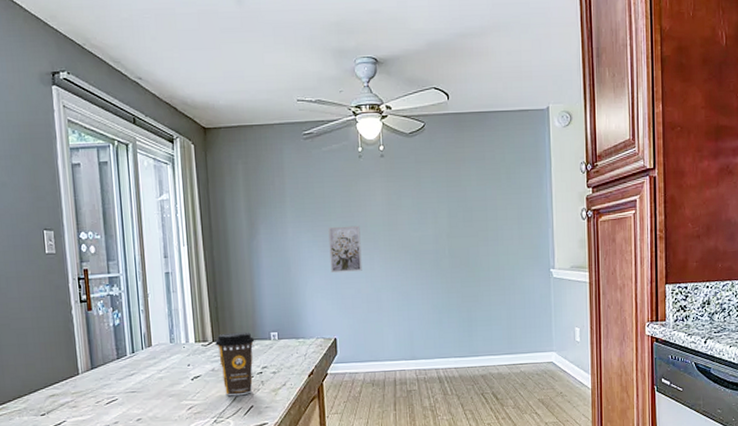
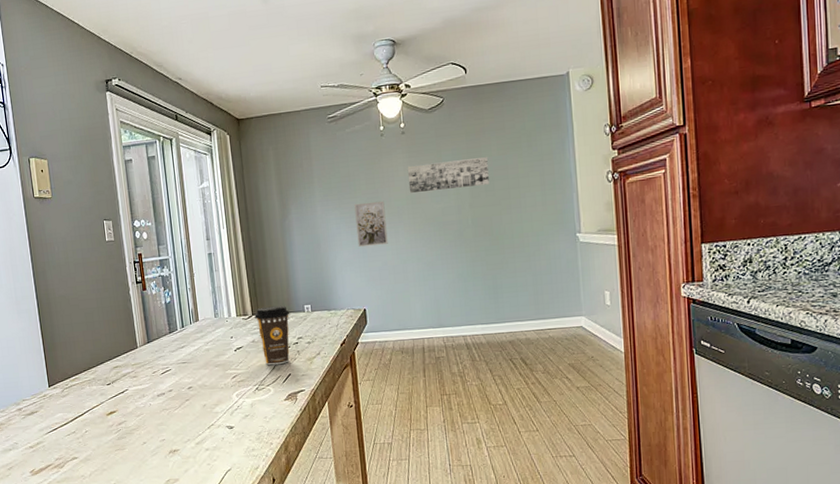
wall art: none [385,187,468,220] -> present [407,157,489,194]

